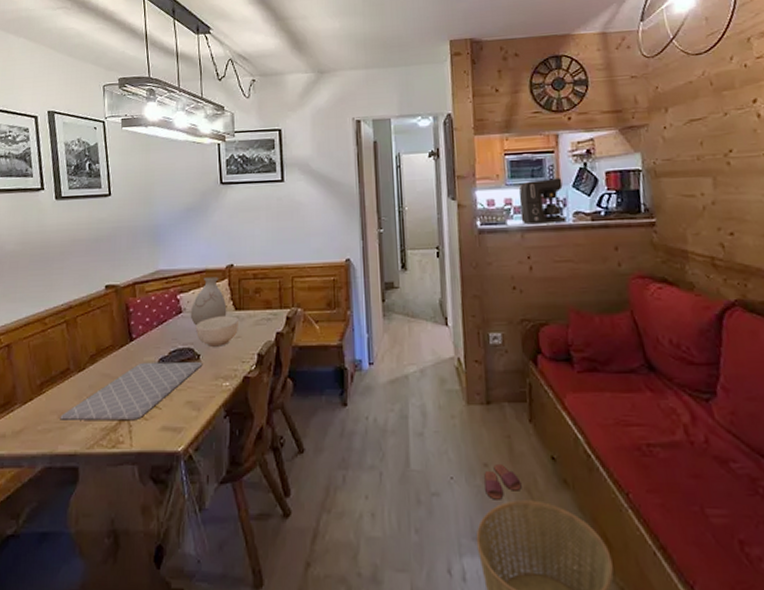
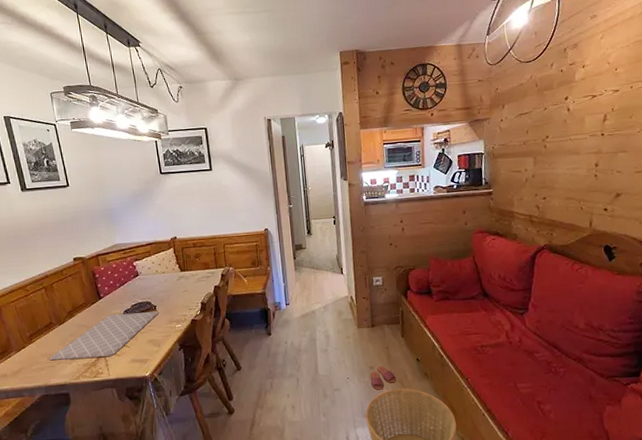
vase: present [190,277,227,326] -> none [145,247,175,285]
bowl: present [195,315,240,347] -> none [150,275,185,300]
coffee maker: present [519,178,567,225] -> none [394,161,429,197]

